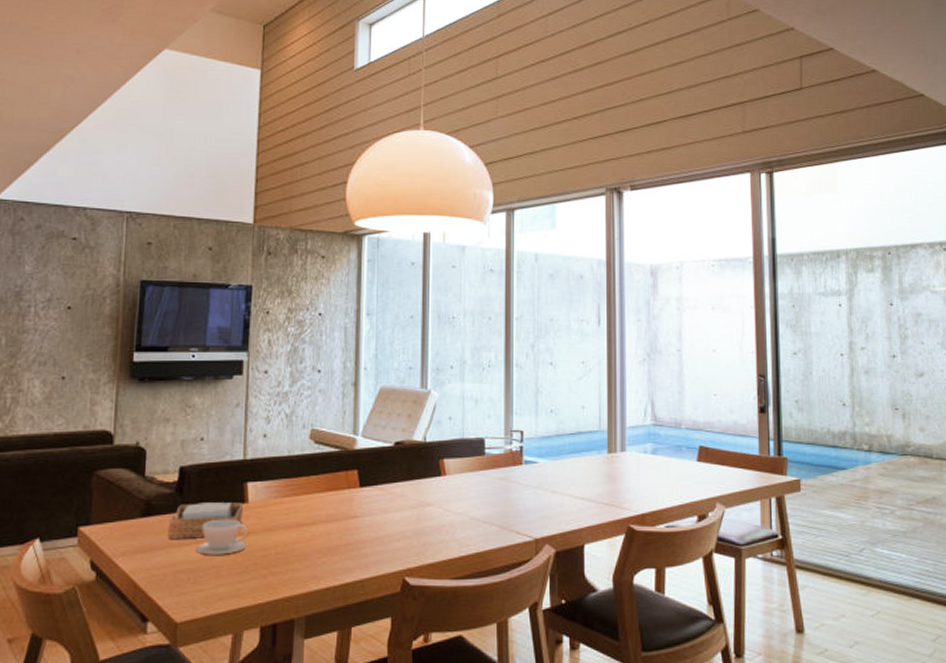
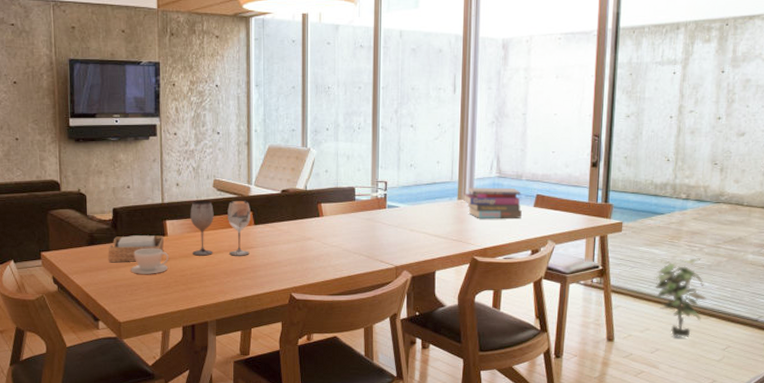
wineglass: none [278,455,356,529] -> present [190,200,251,256]
books: none [614,438,683,476] -> present [464,187,522,218]
potted plant: none [843,523,906,625] -> present [654,258,706,337]

